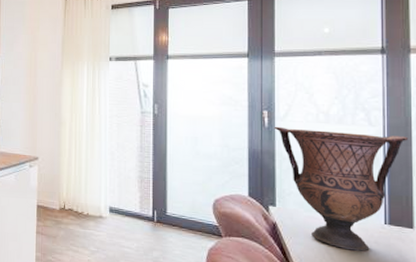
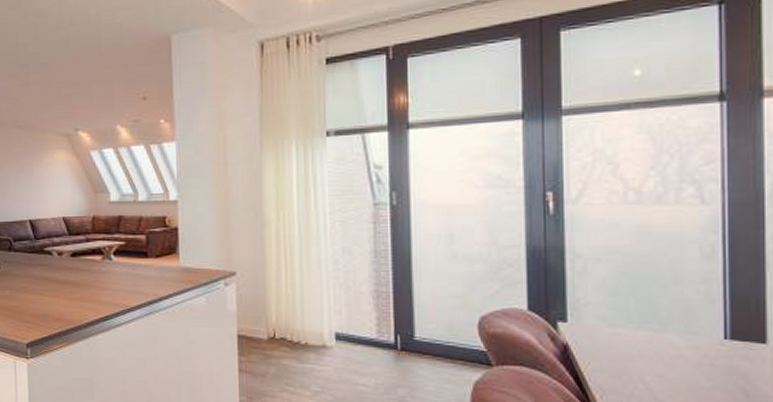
vase: present [274,126,408,252] -> none [562,212,759,377]

